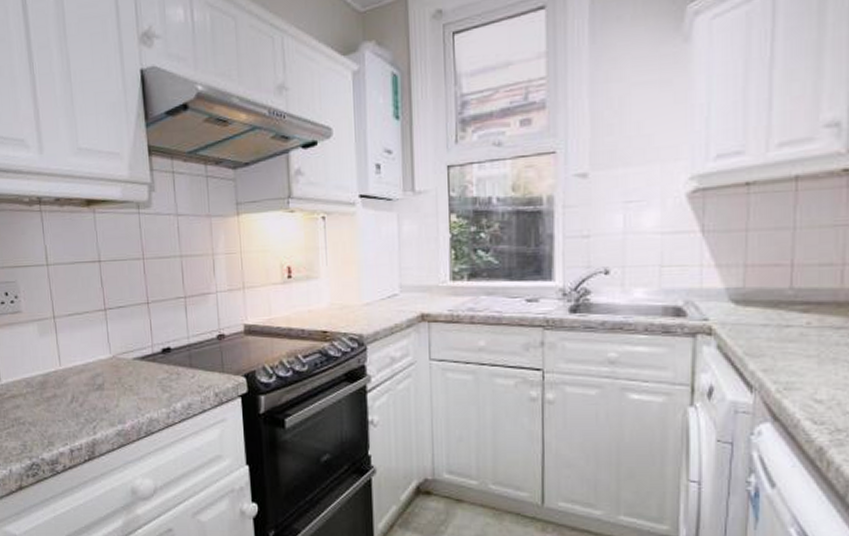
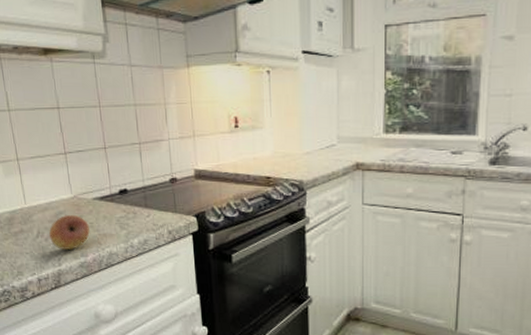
fruit: none [84,377,129,416] -> present [49,215,90,250]

